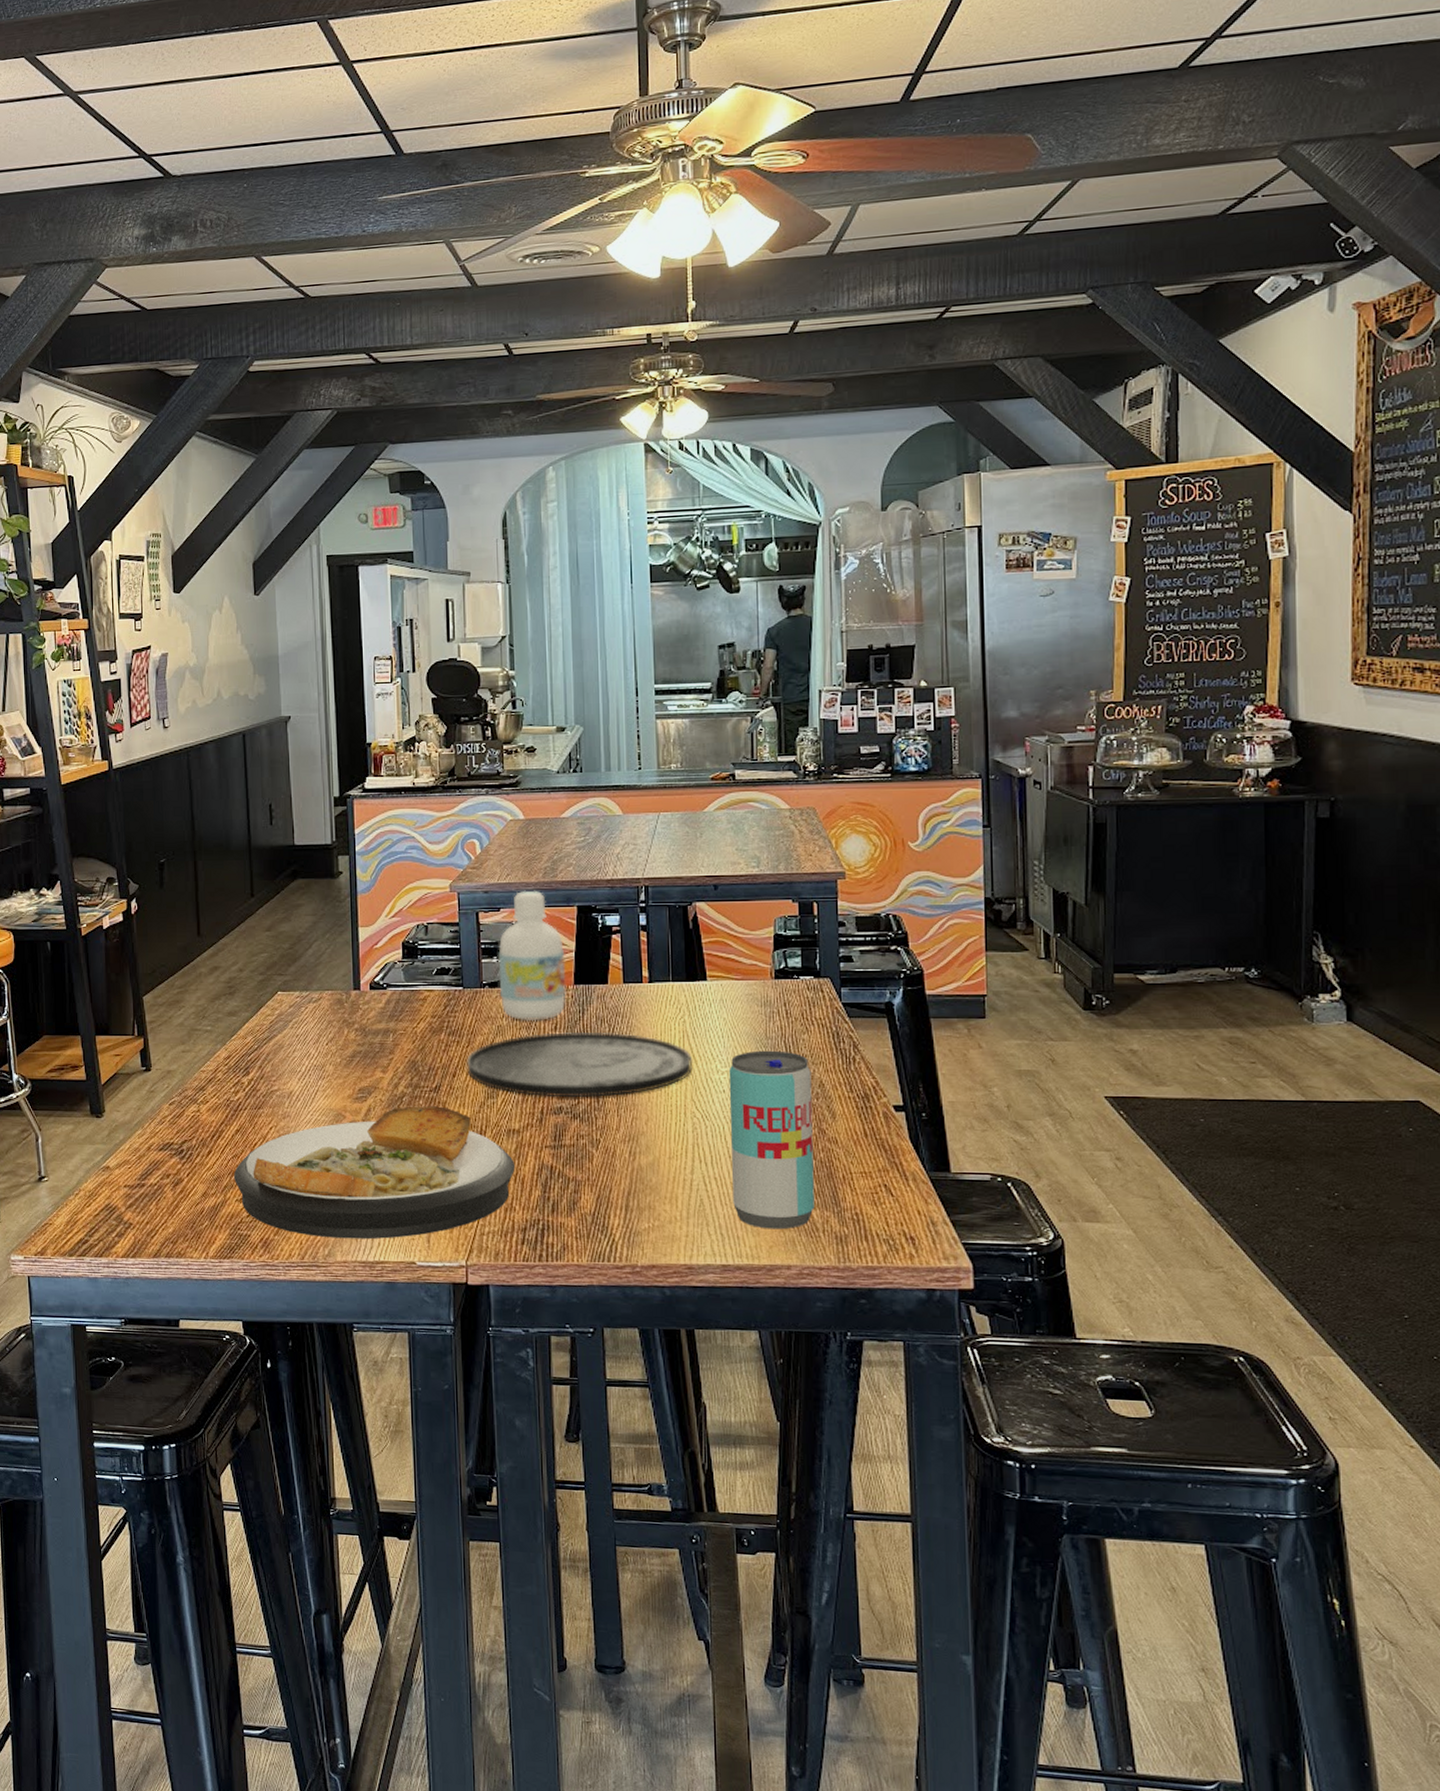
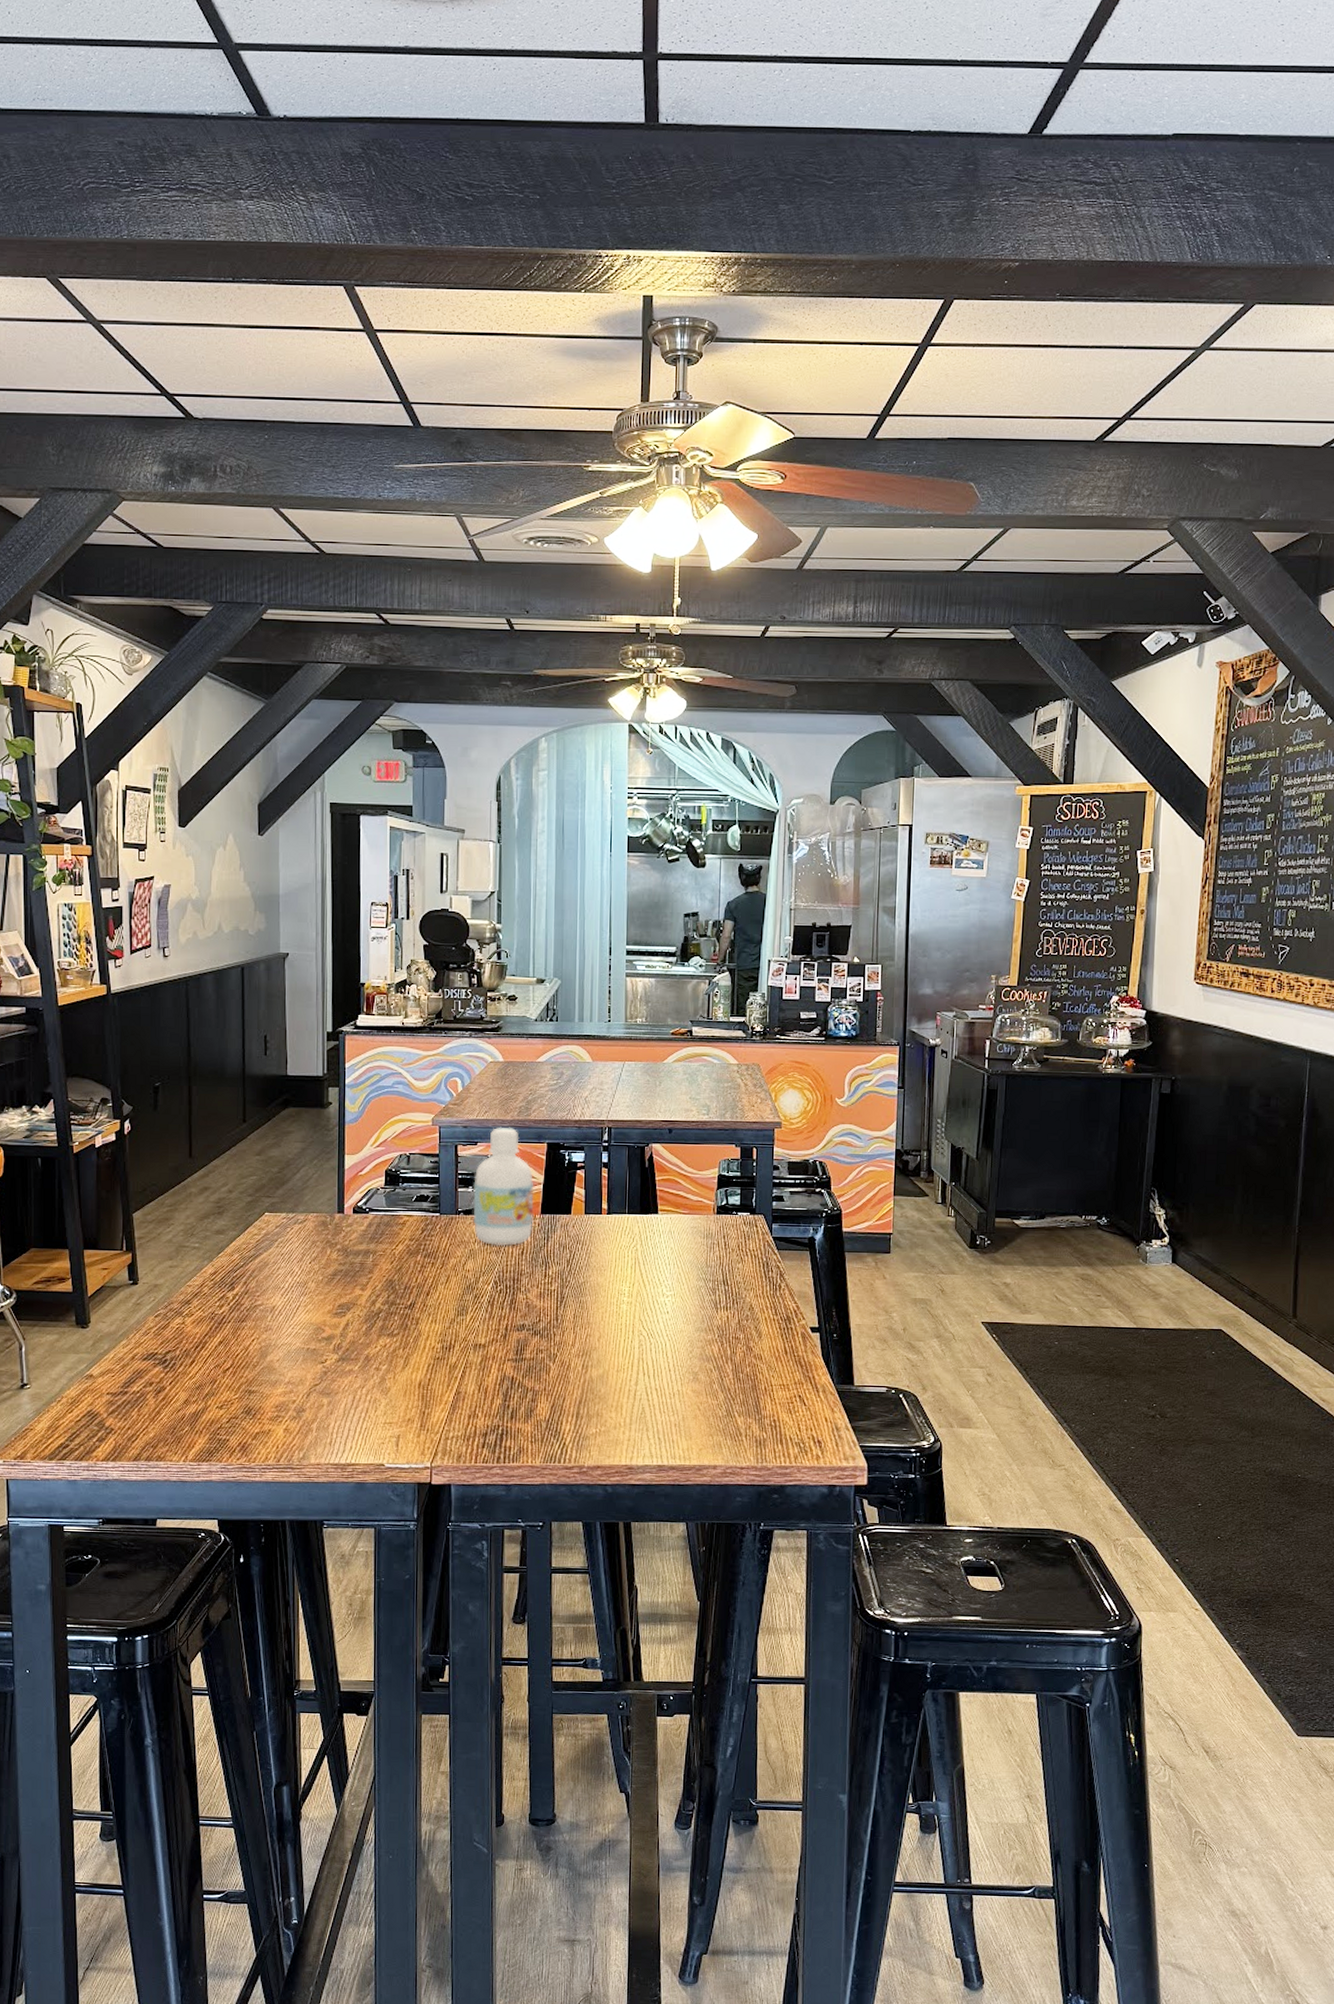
plate: present [233,1106,515,1240] -> none [215,1321,479,1444]
plate: present [467,1031,692,1098] -> none [440,1257,641,1317]
beverage can: present [728,1050,814,1230] -> none [670,1277,743,1434]

